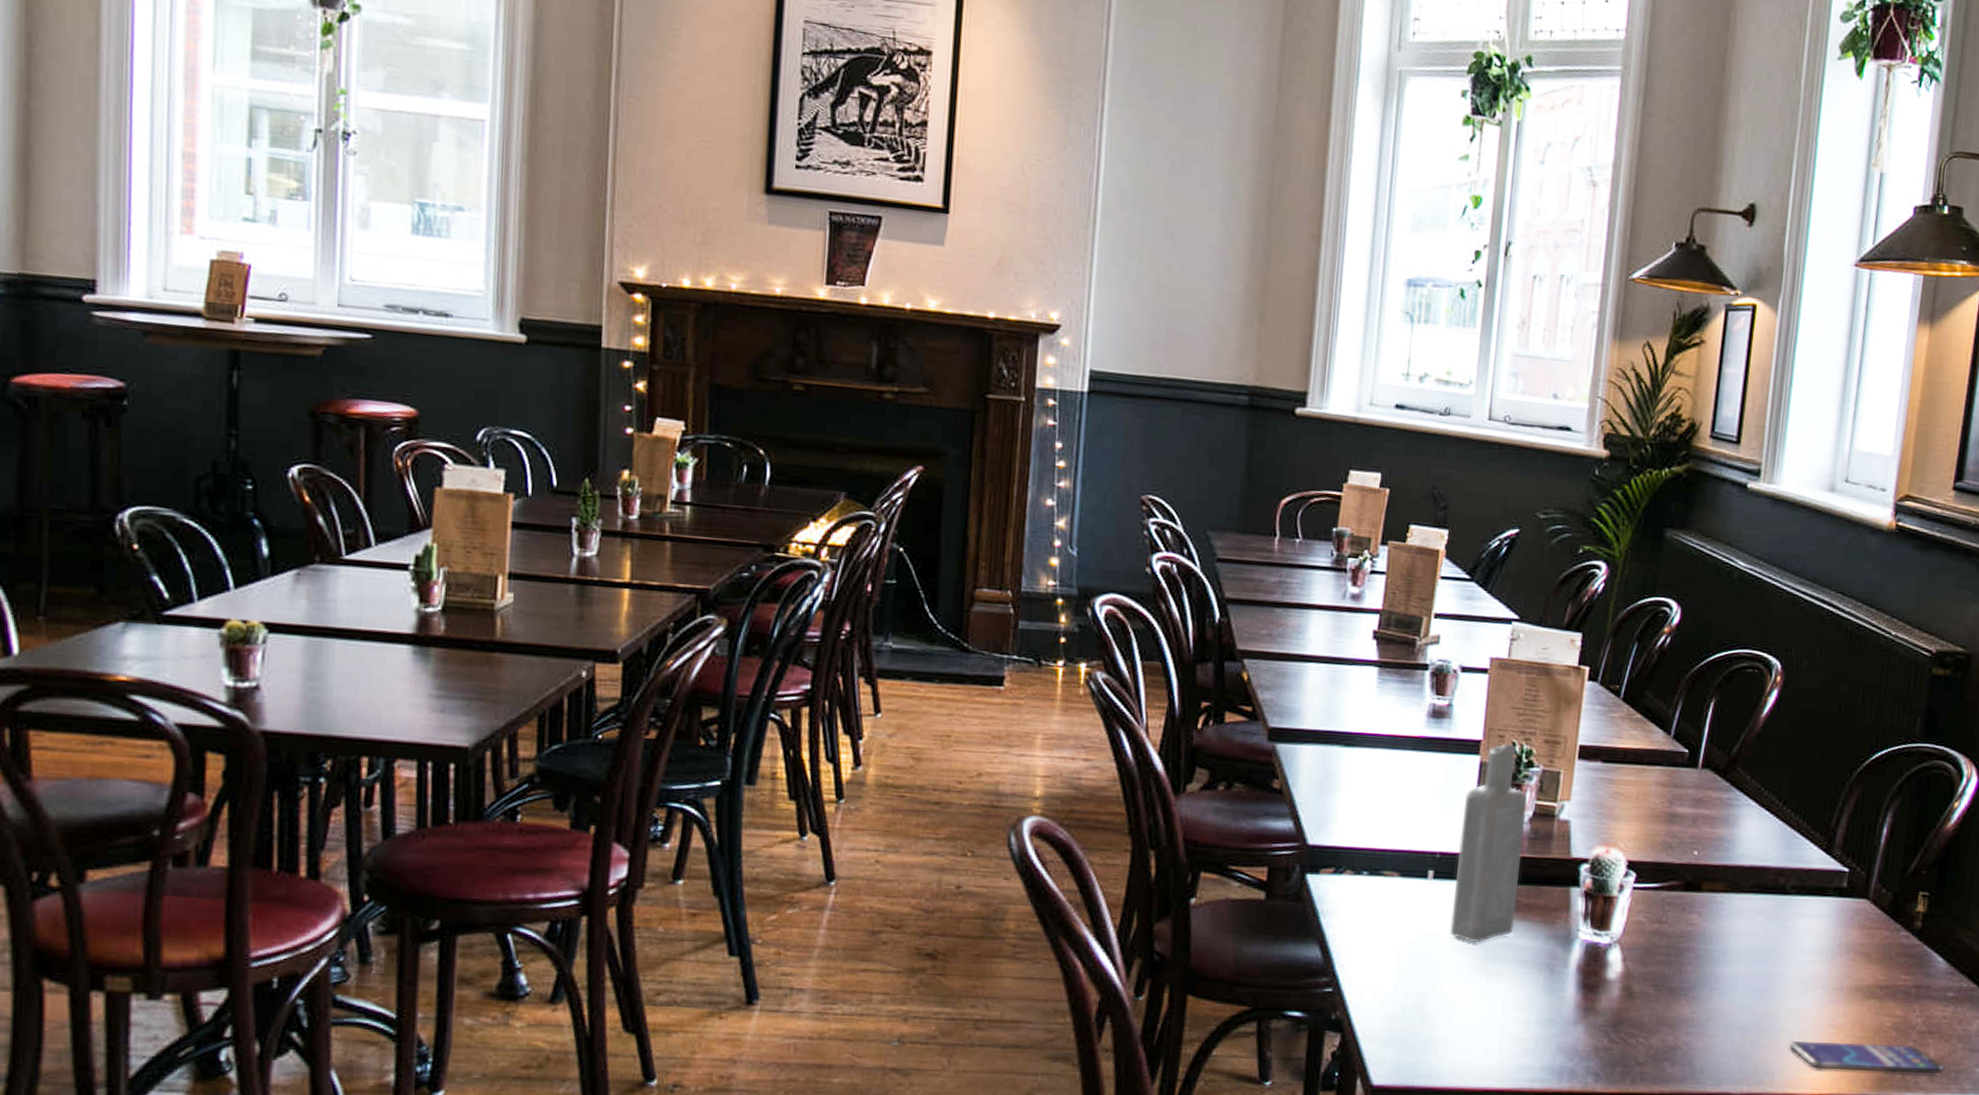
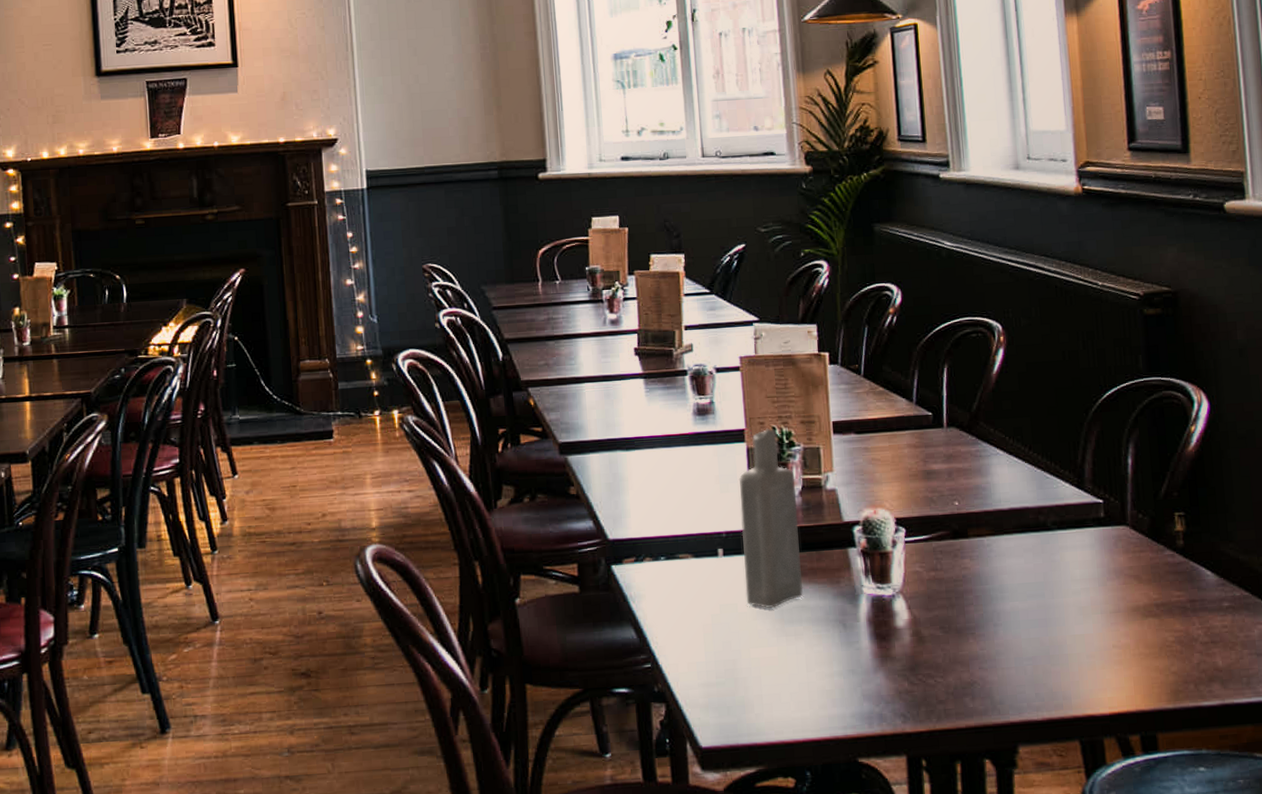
smartphone: present [1789,1041,1943,1074] -> none [1080,657,1234,689]

